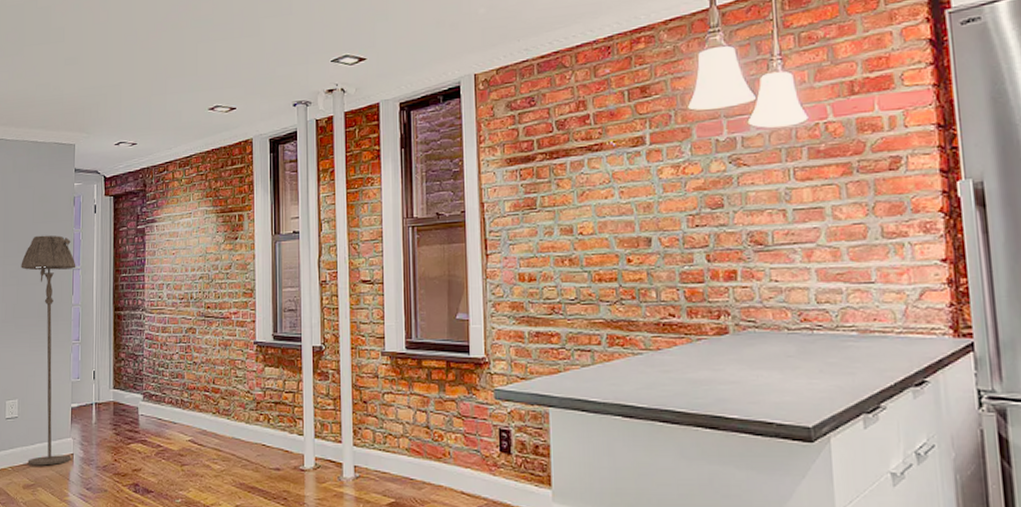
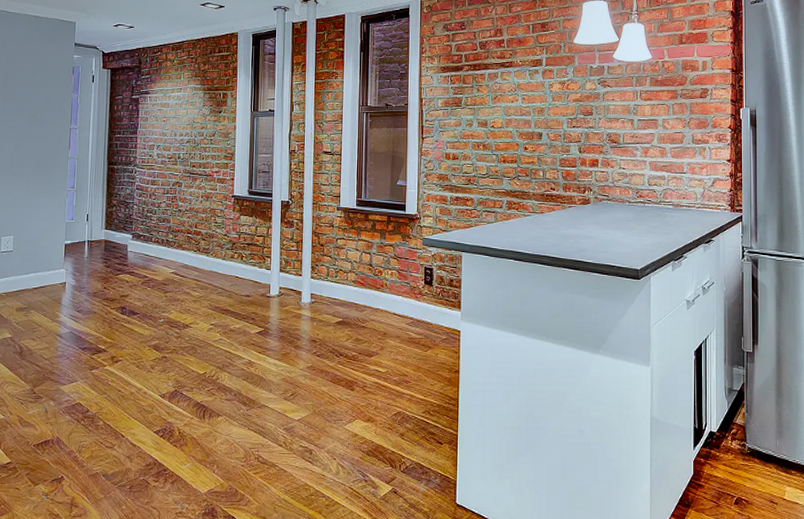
floor lamp: present [21,235,76,466] -> none [19,97,74,292]

